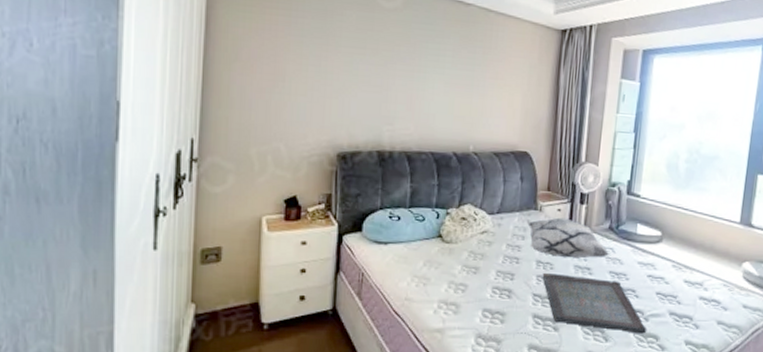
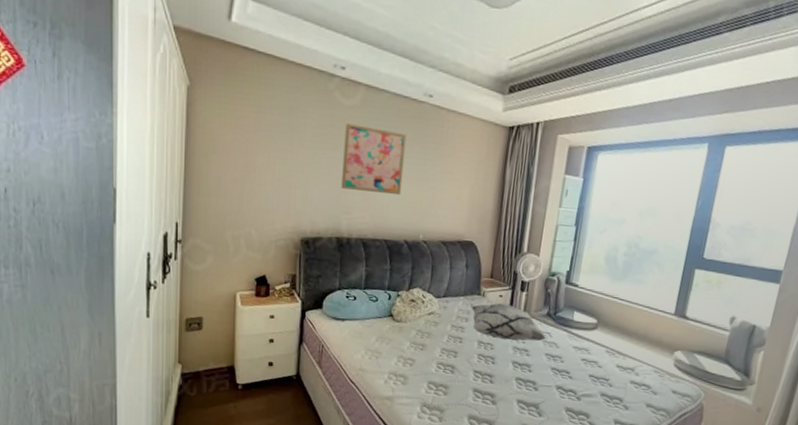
wall art: none [382,27,453,104] -> present [341,123,407,196]
serving tray: present [542,272,647,334] -> none [483,352,579,411]

